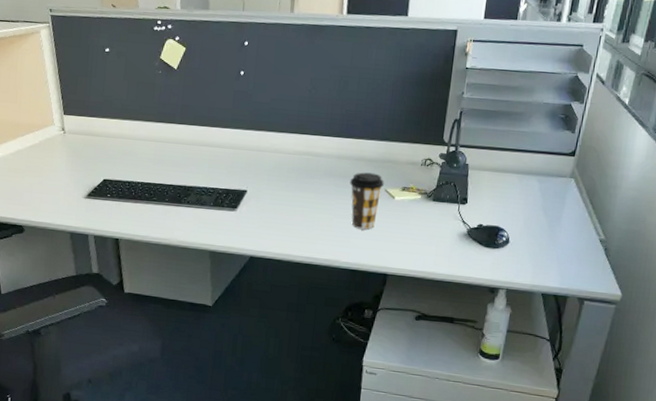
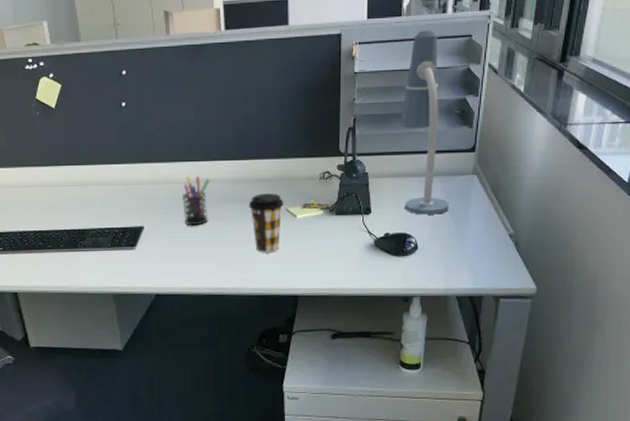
pen holder: none [286,148,316,196] -> present [182,175,210,226]
desk lamp: none [500,35,551,212] -> present [400,30,449,215]

